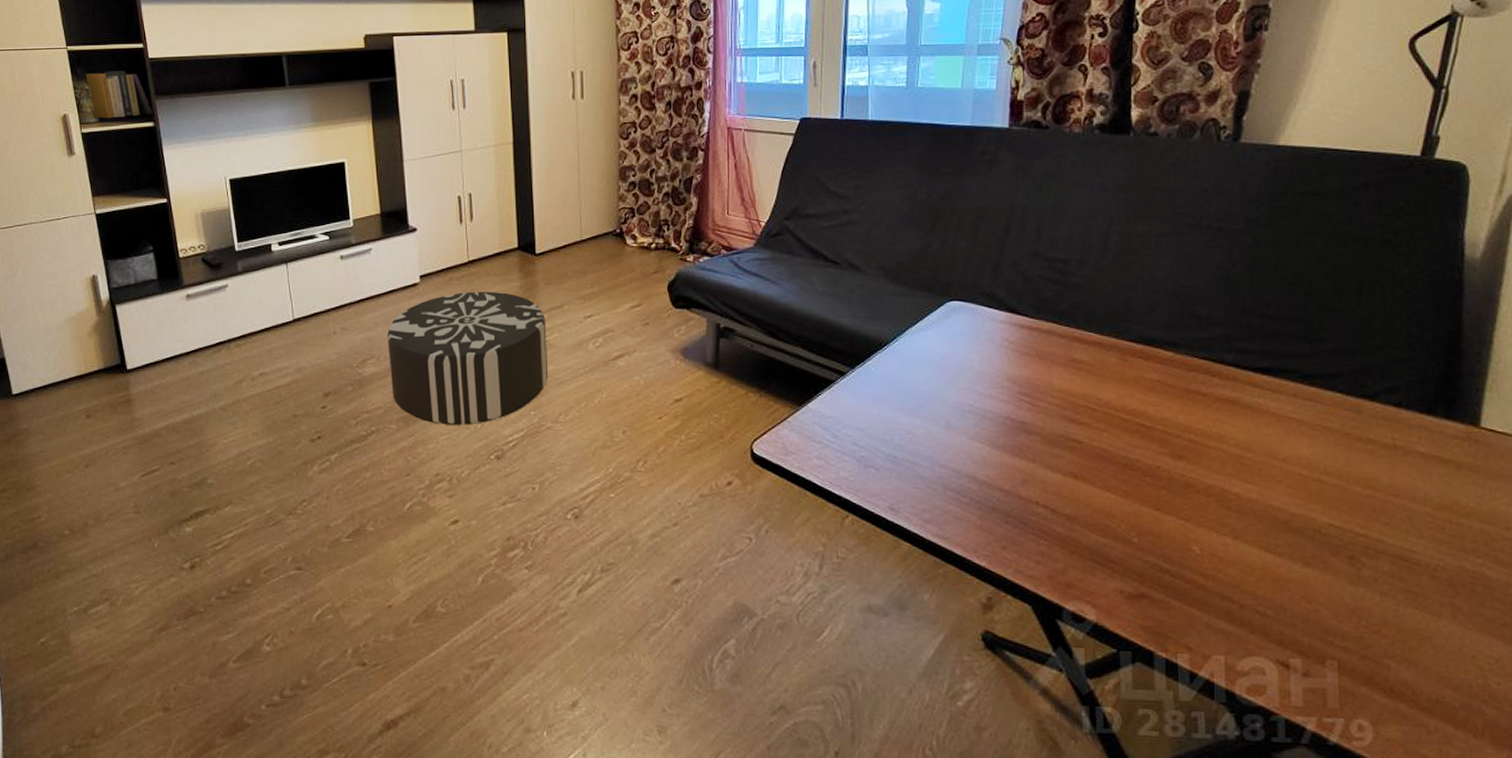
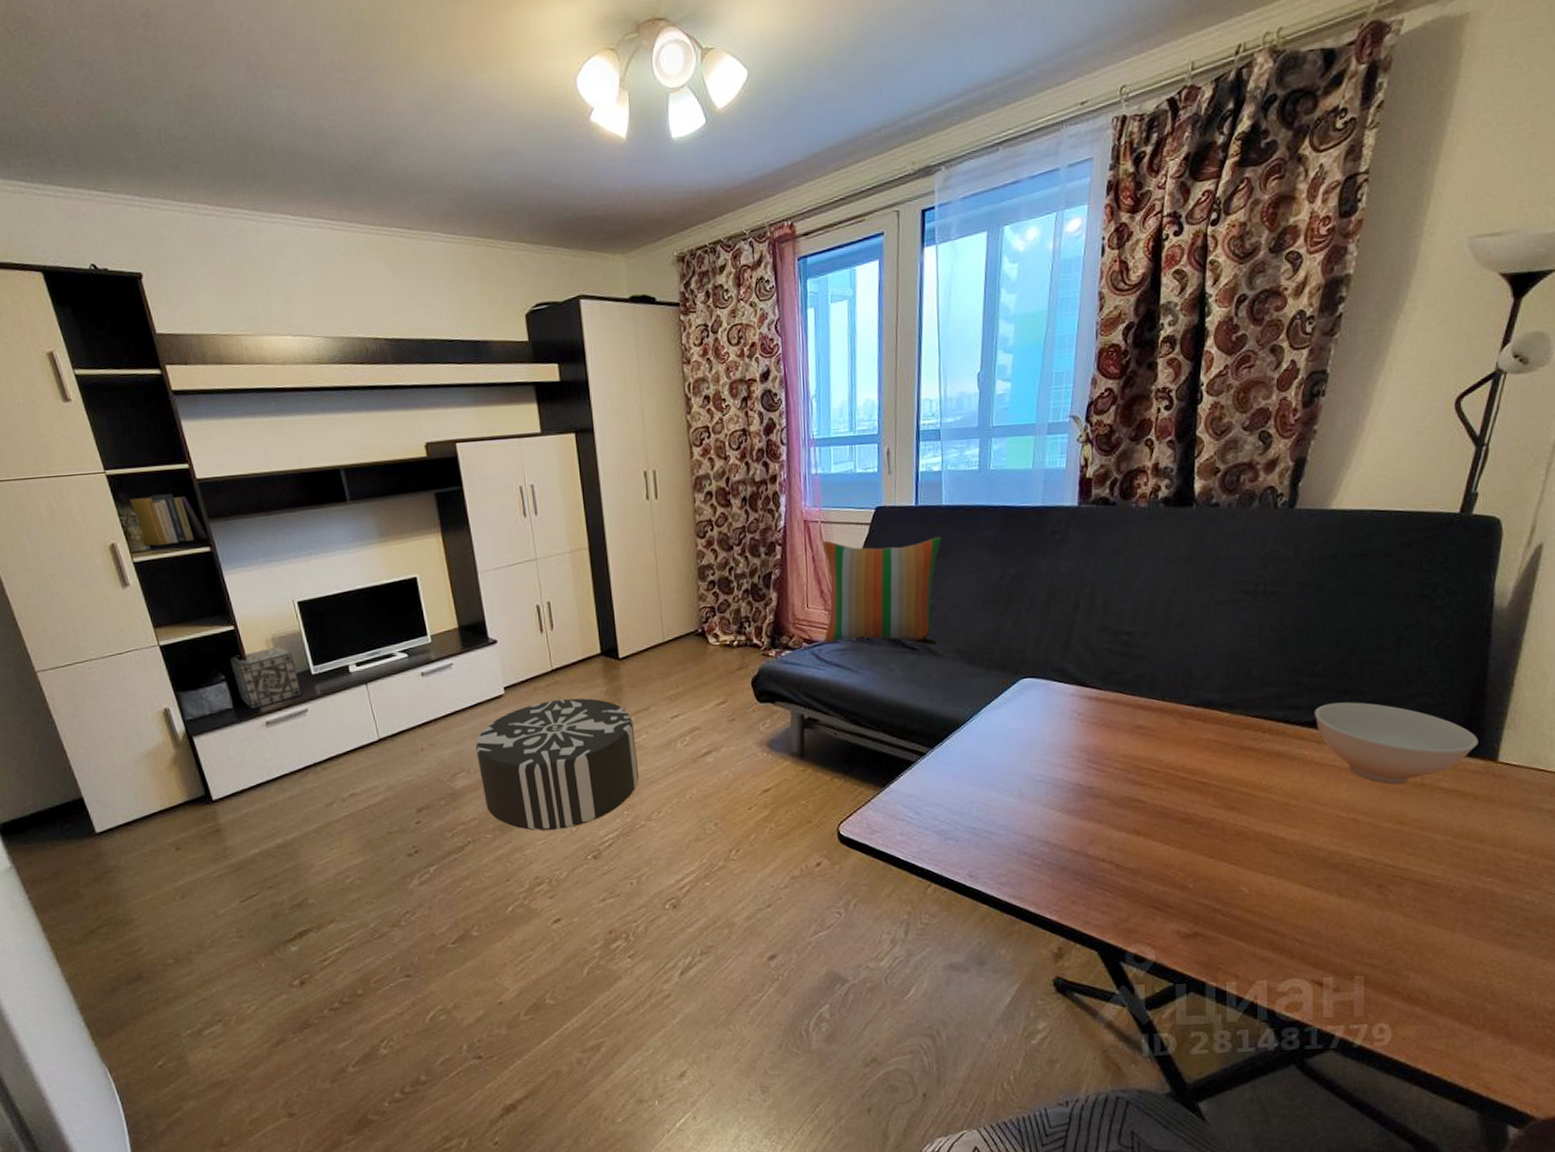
decorative box: none [160,221,224,282] -> present [230,646,302,710]
pillow: none [744,148,867,261] -> present [822,536,942,646]
bowl: none [1269,349,1457,444] -> present [1315,702,1479,784]

